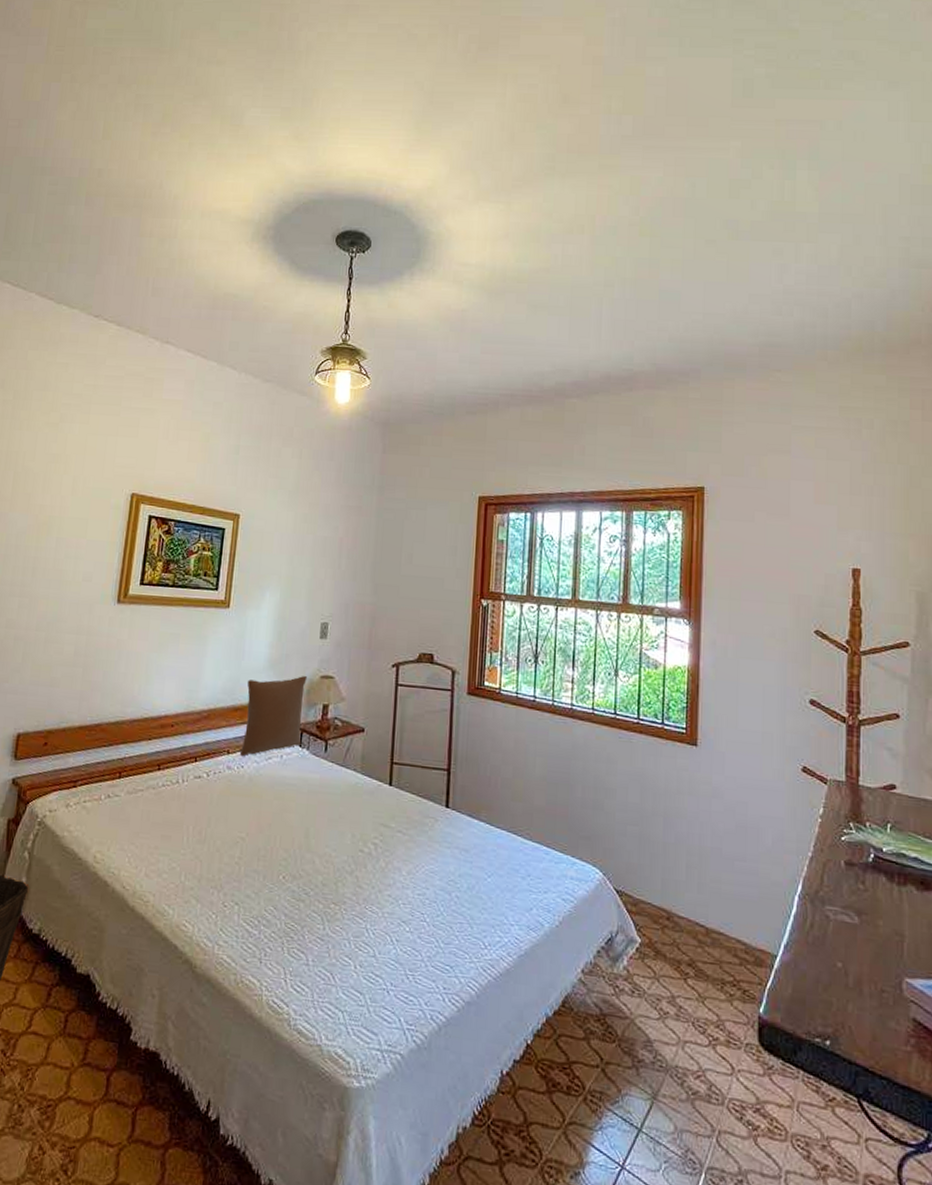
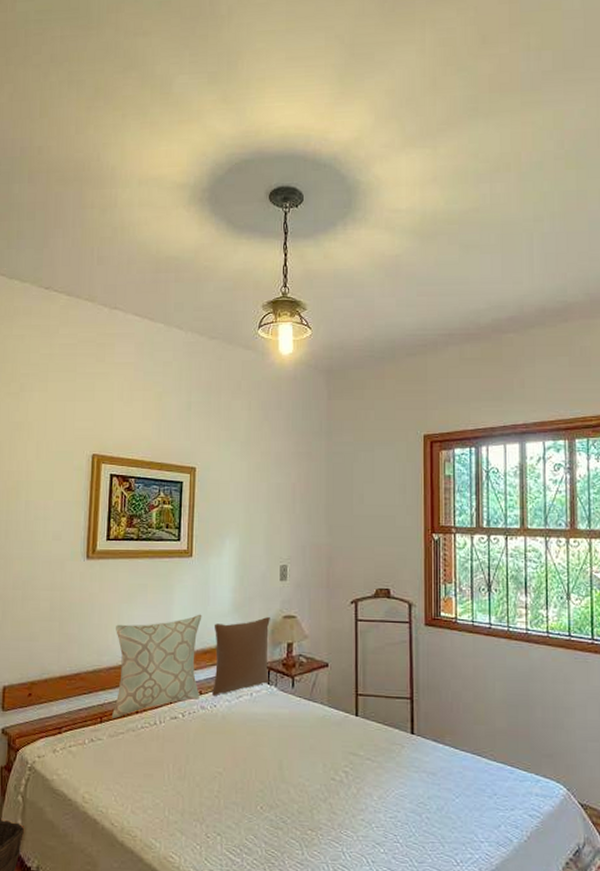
pillow: none [131,668,236,774] -> present [111,614,202,718]

